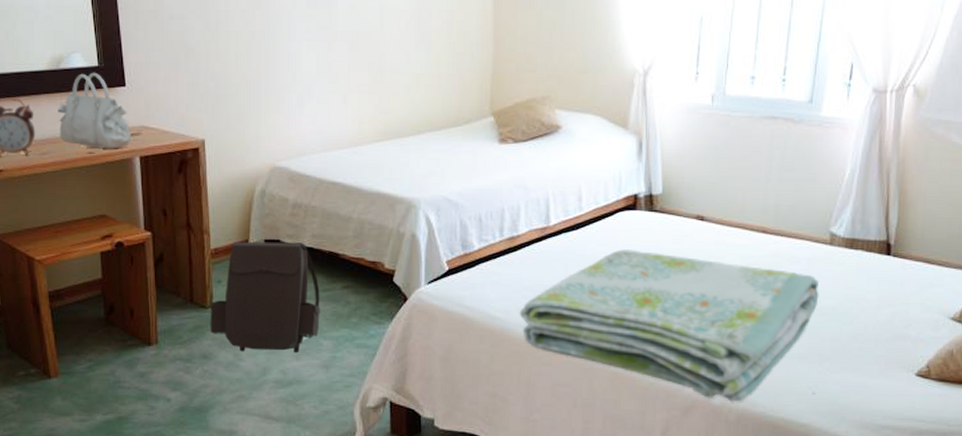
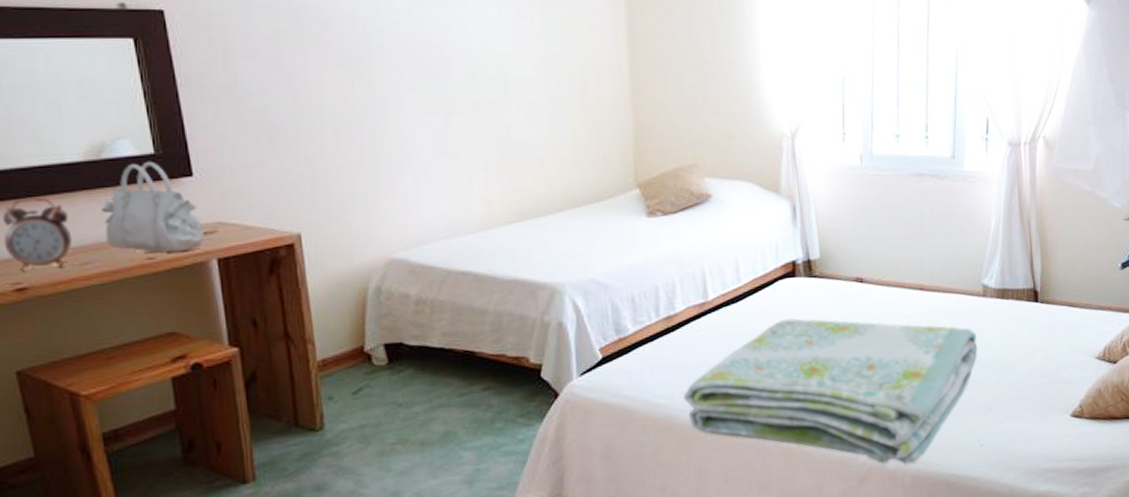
backpack: present [210,241,321,354] -> none [320,343,459,478]

